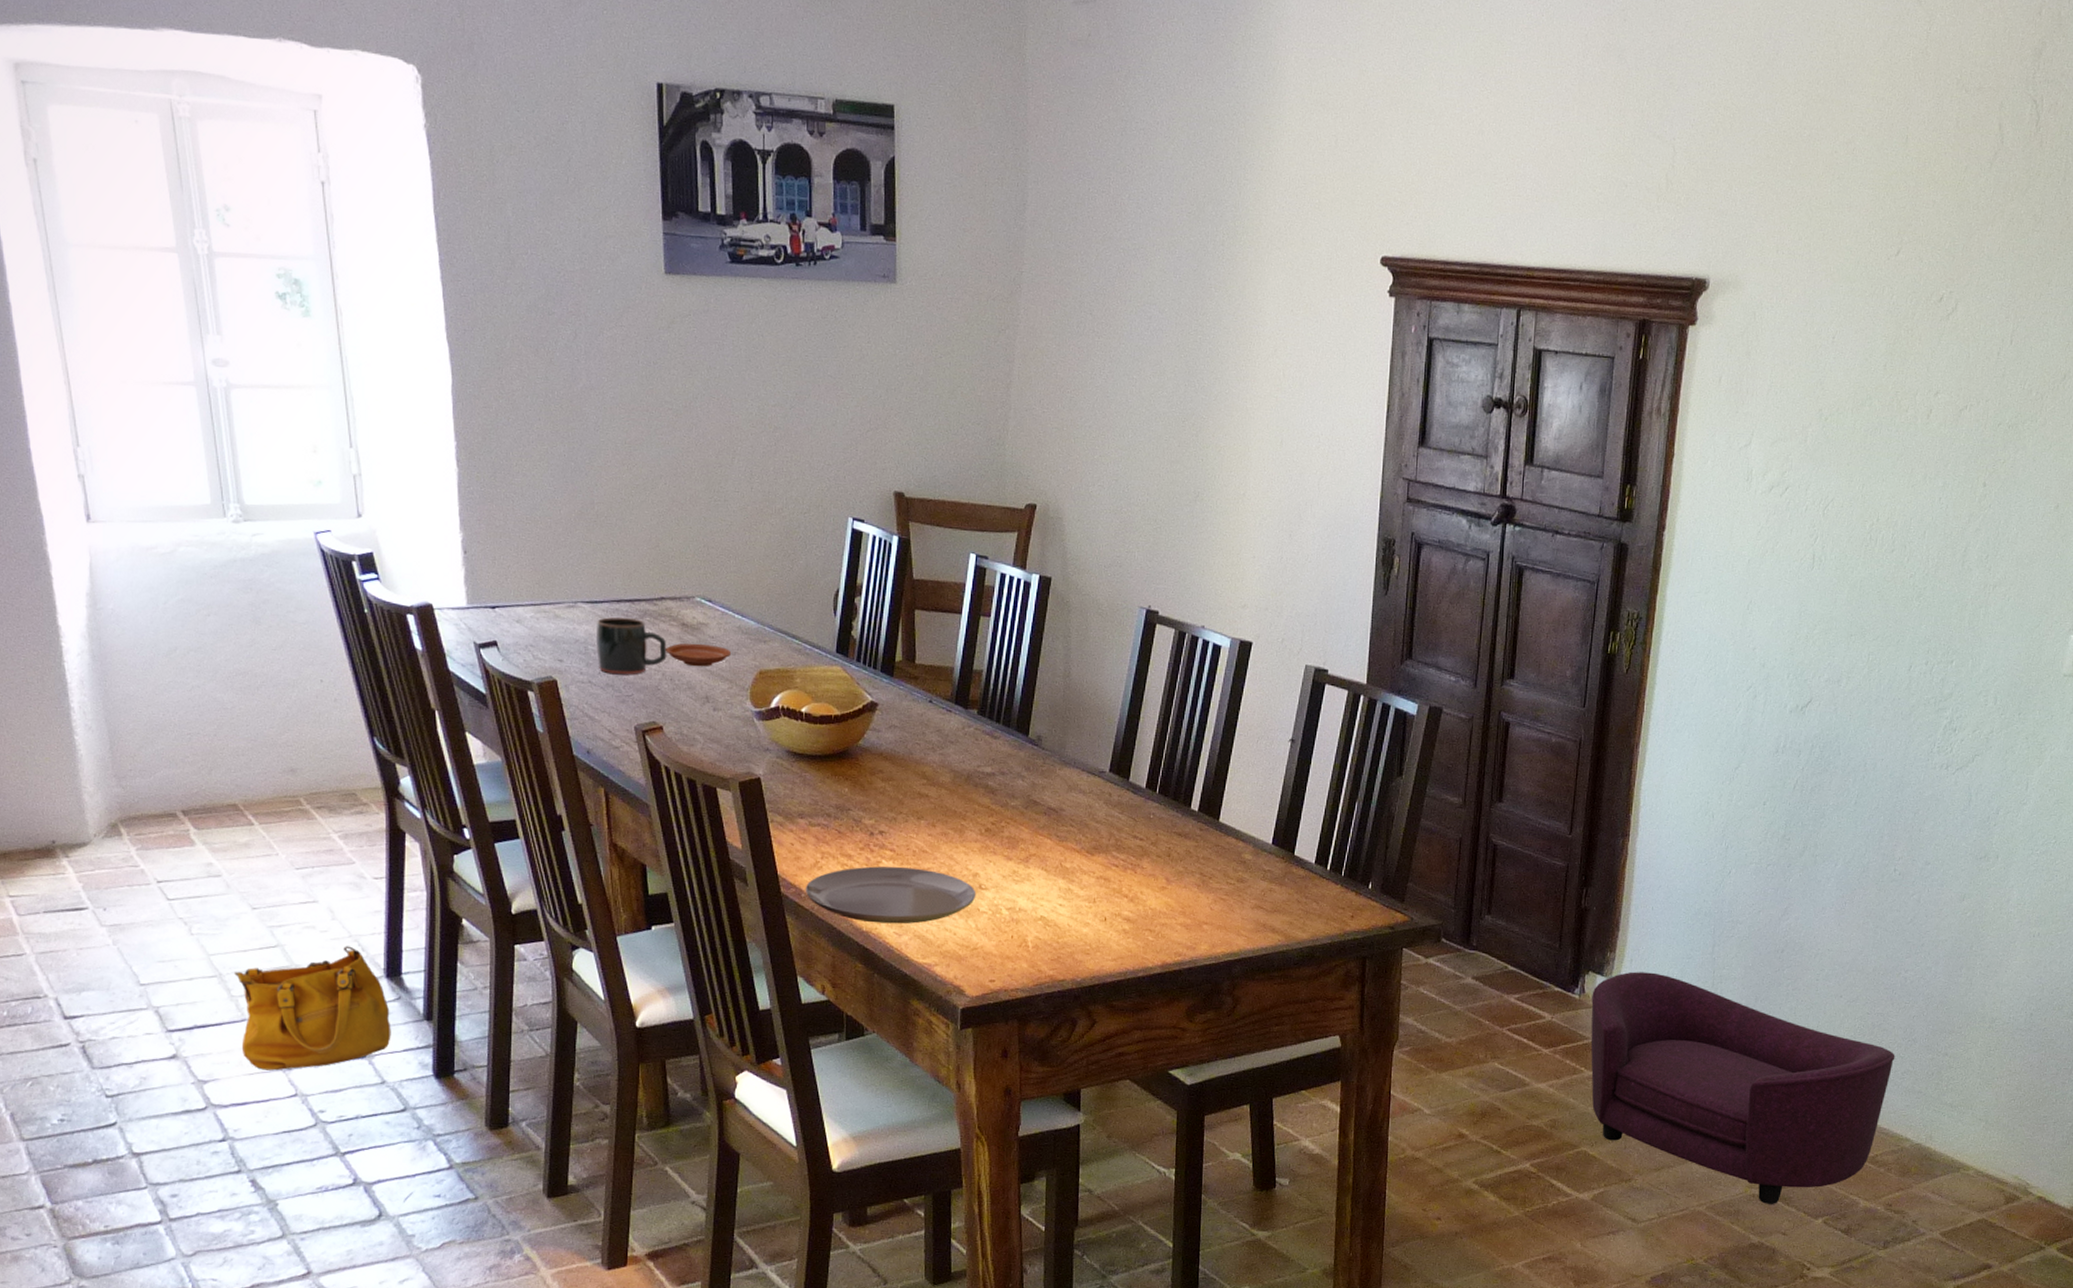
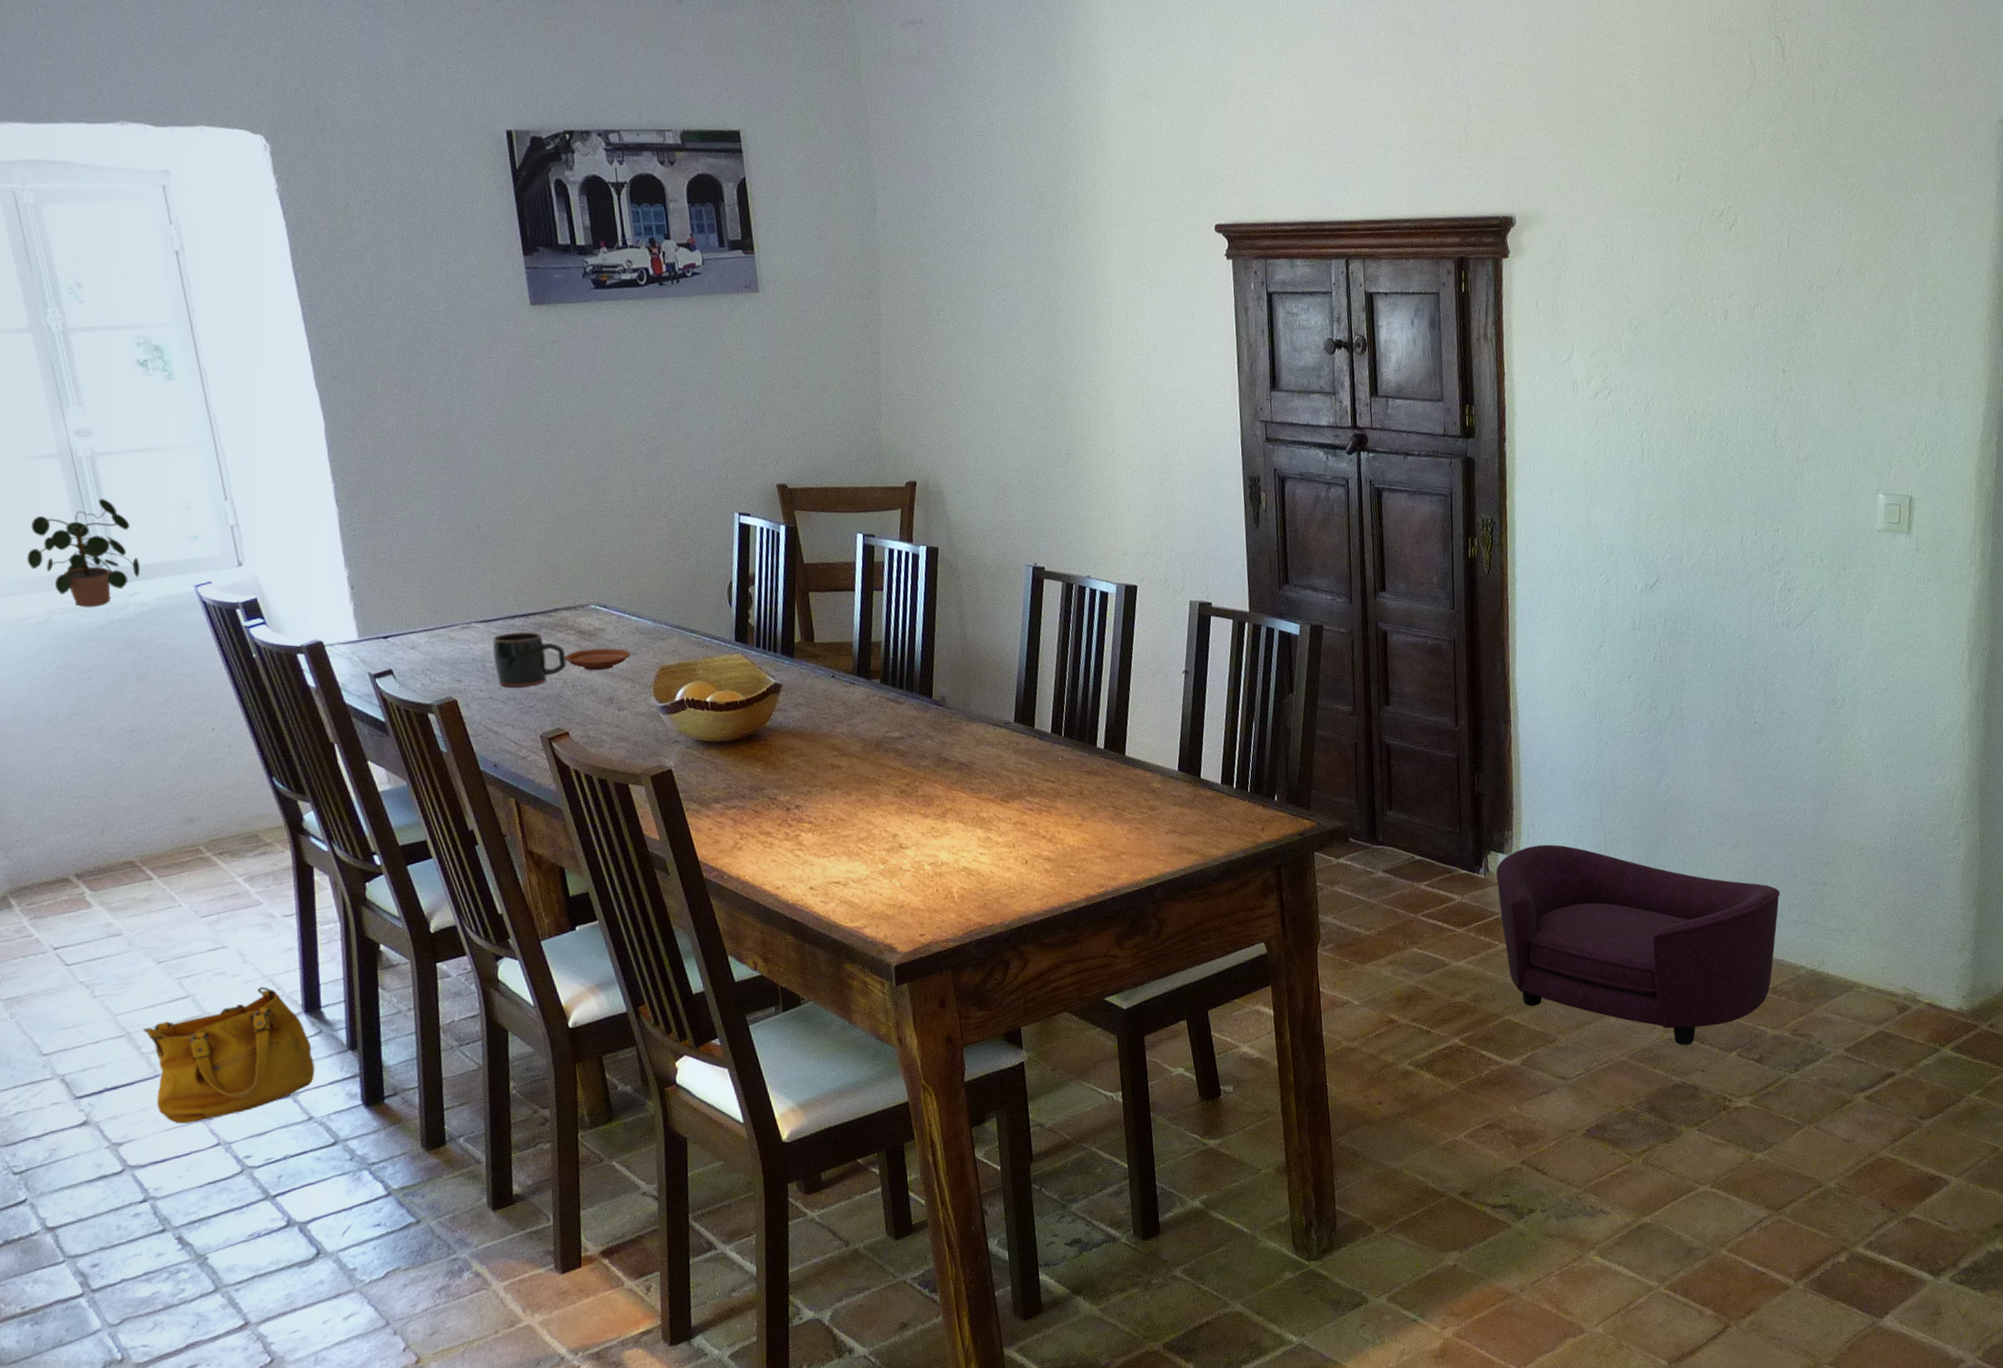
potted plant: none [158,433,264,543] -> present [27,499,140,608]
plate: present [805,866,976,924] -> none [727,836,898,895]

